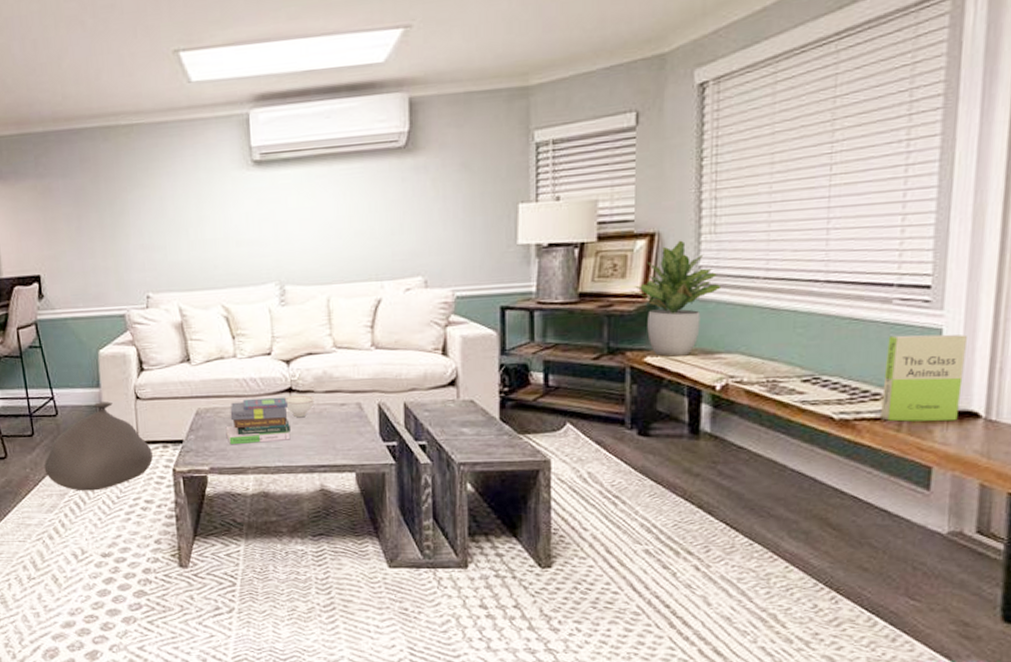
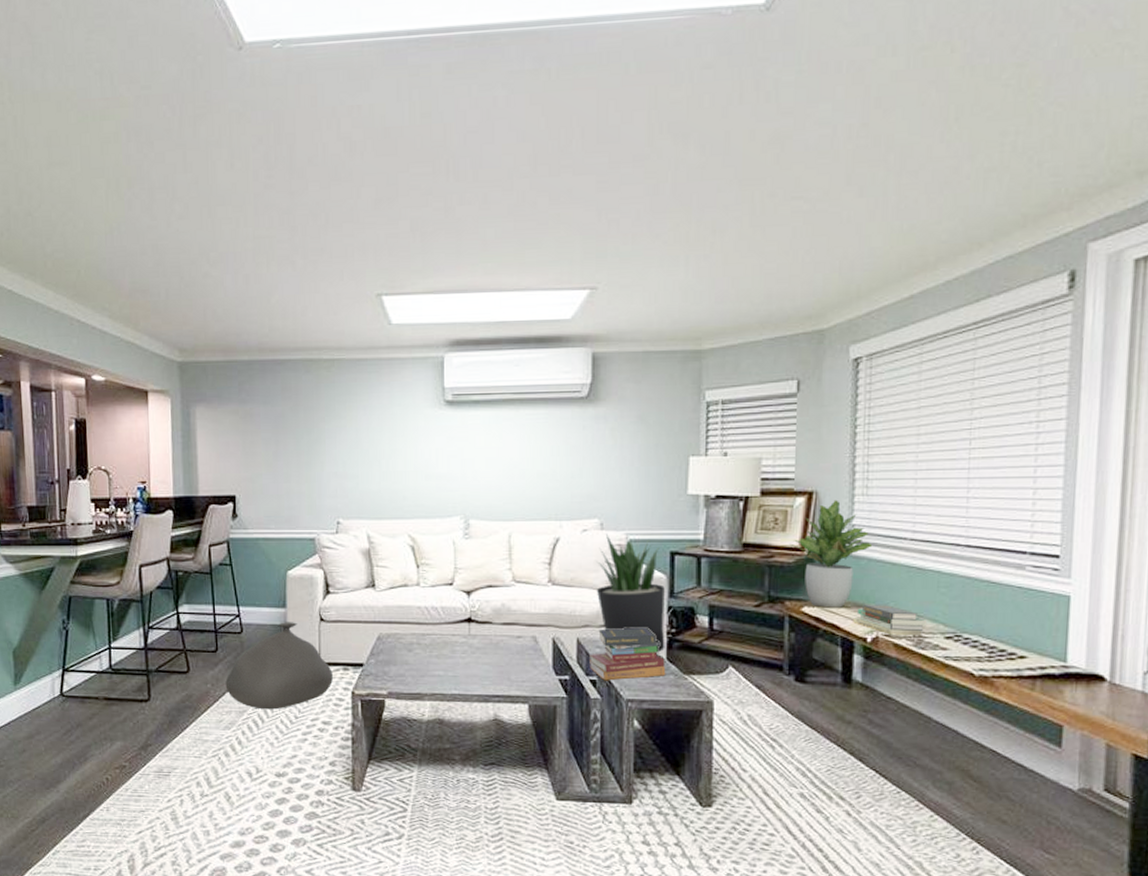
books: present [225,397,291,445] -> none [405,626,468,671]
bowl: present [284,394,315,418] -> none [463,625,492,648]
books: none [418,387,500,445] -> present [590,627,666,681]
planter: none [421,291,498,414] -> present [596,533,665,653]
books: none [700,350,781,381] -> present [853,604,926,636]
book: present [880,334,967,422] -> none [1016,599,1092,683]

